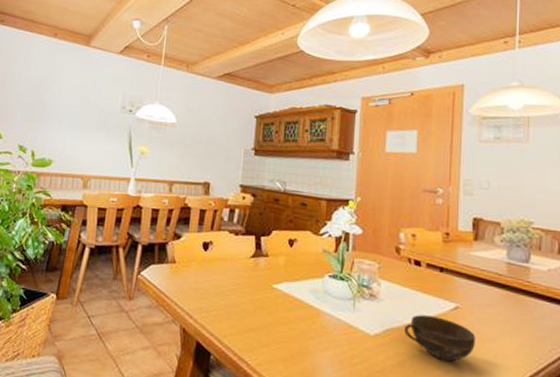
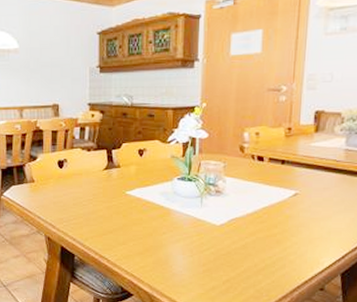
cup: present [404,314,475,363] -> none [247,204,312,241]

